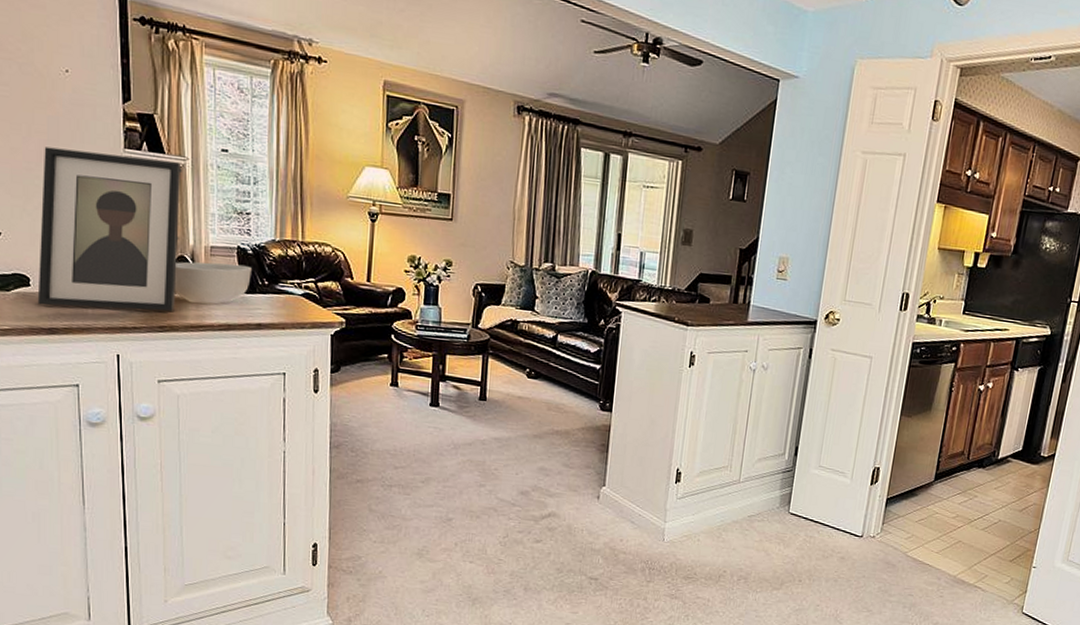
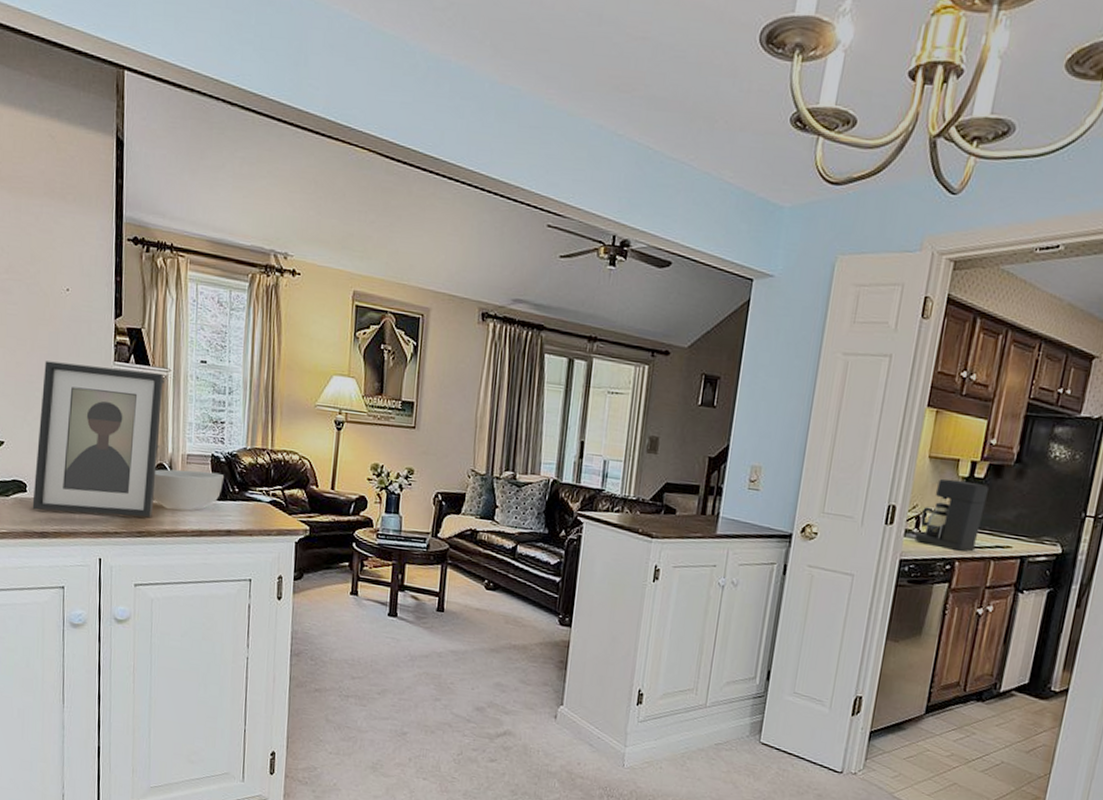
coffee maker: none [925,268,990,335] -> present [914,478,990,552]

